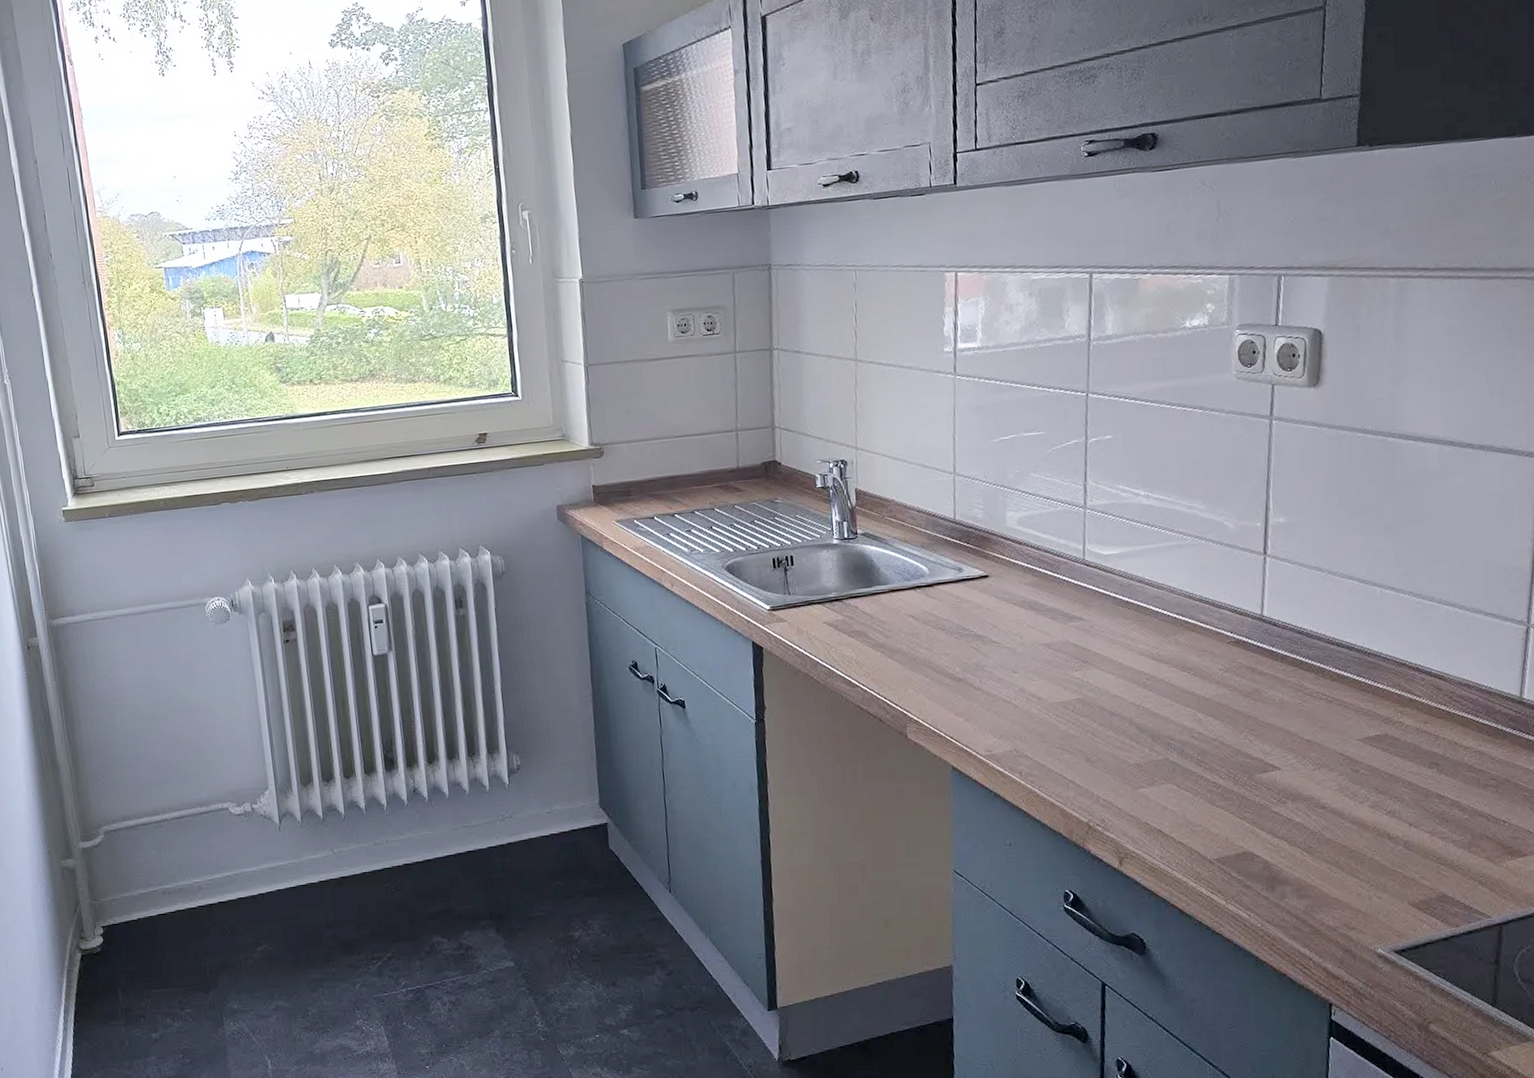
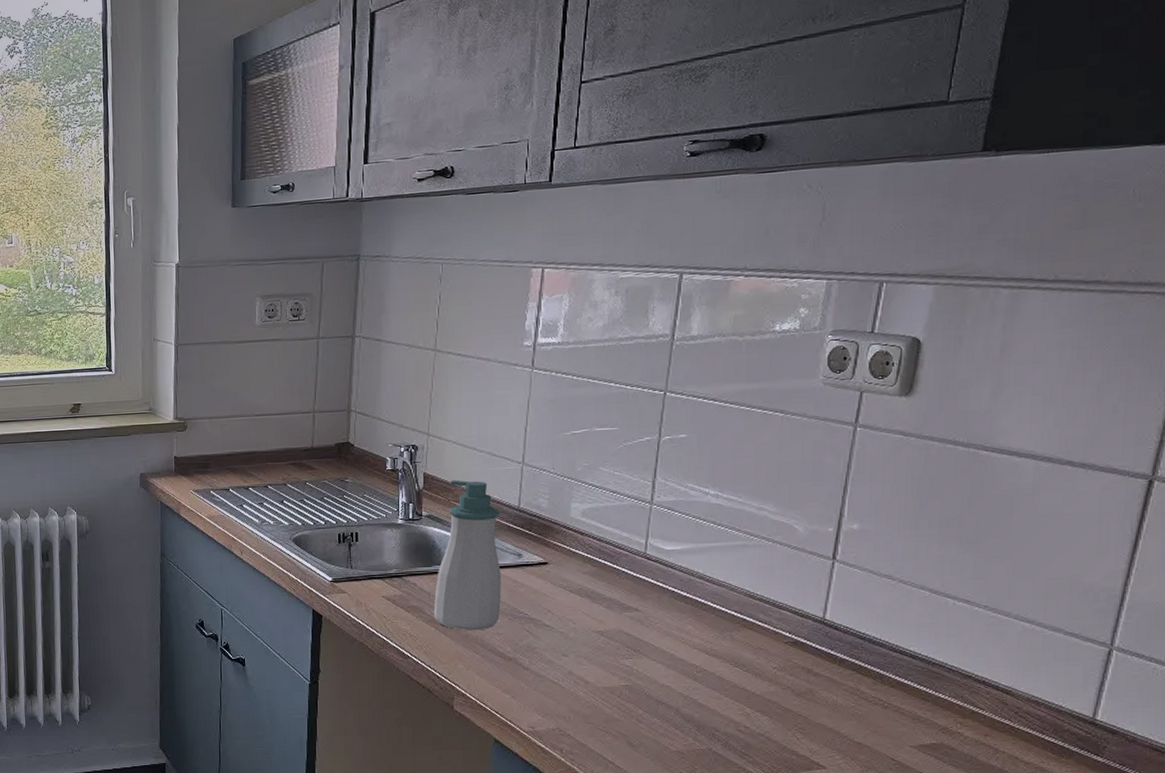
soap bottle: none [877,494,946,653] -> present [433,479,501,631]

